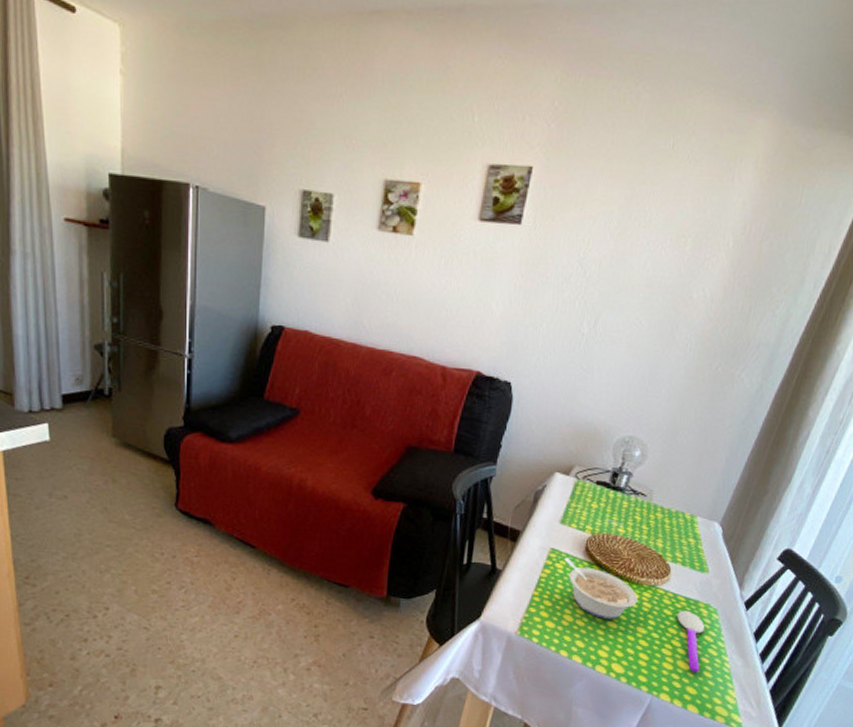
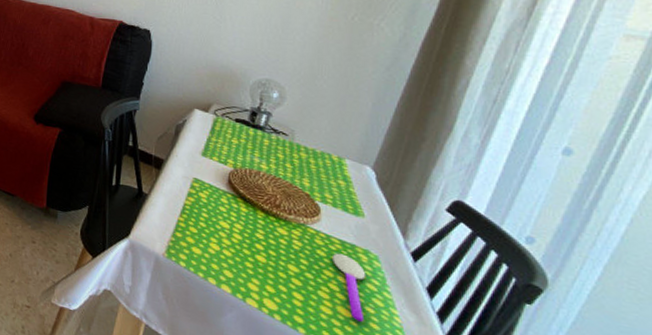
legume: present [564,557,638,619] -> none [207,187,287,254]

